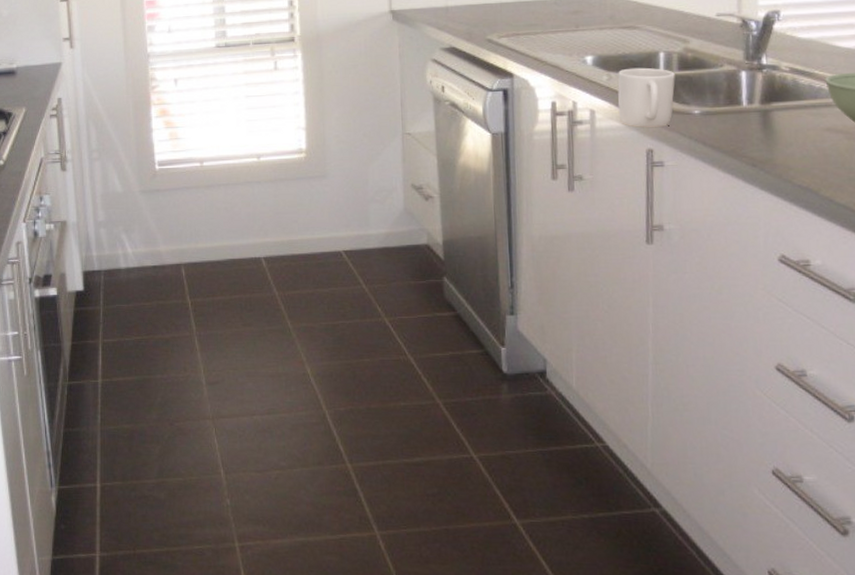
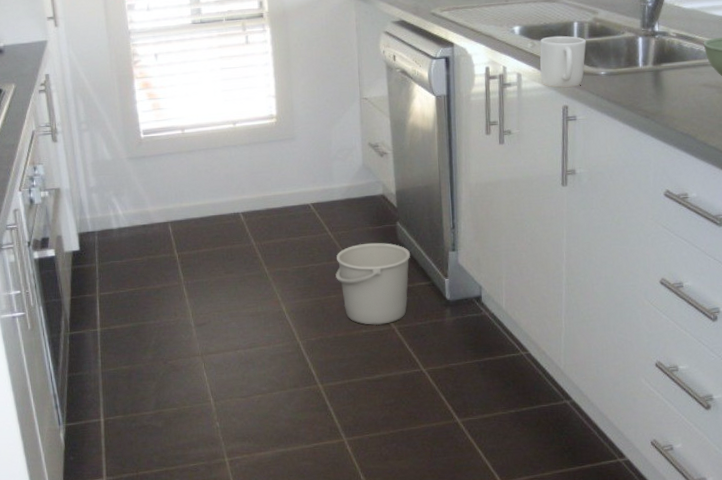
bucket: none [370,299,460,399] -> present [335,242,411,326]

